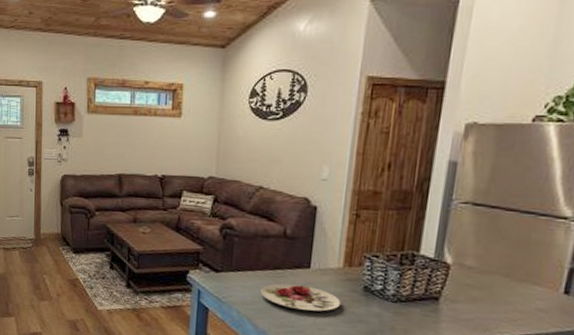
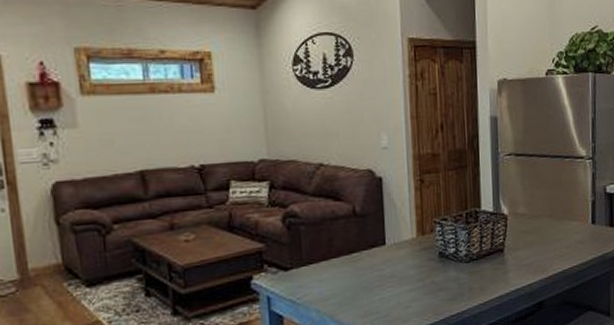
plate: present [260,283,341,312] -> none [338,264,421,293]

